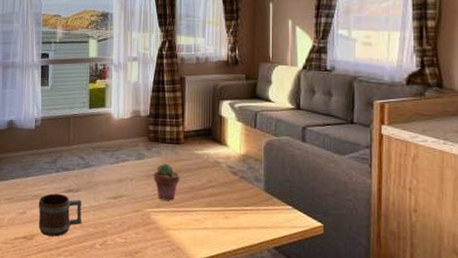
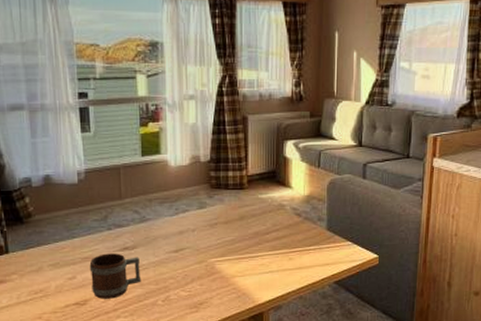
potted succulent: present [153,163,180,201] -> none [216,210,244,249]

